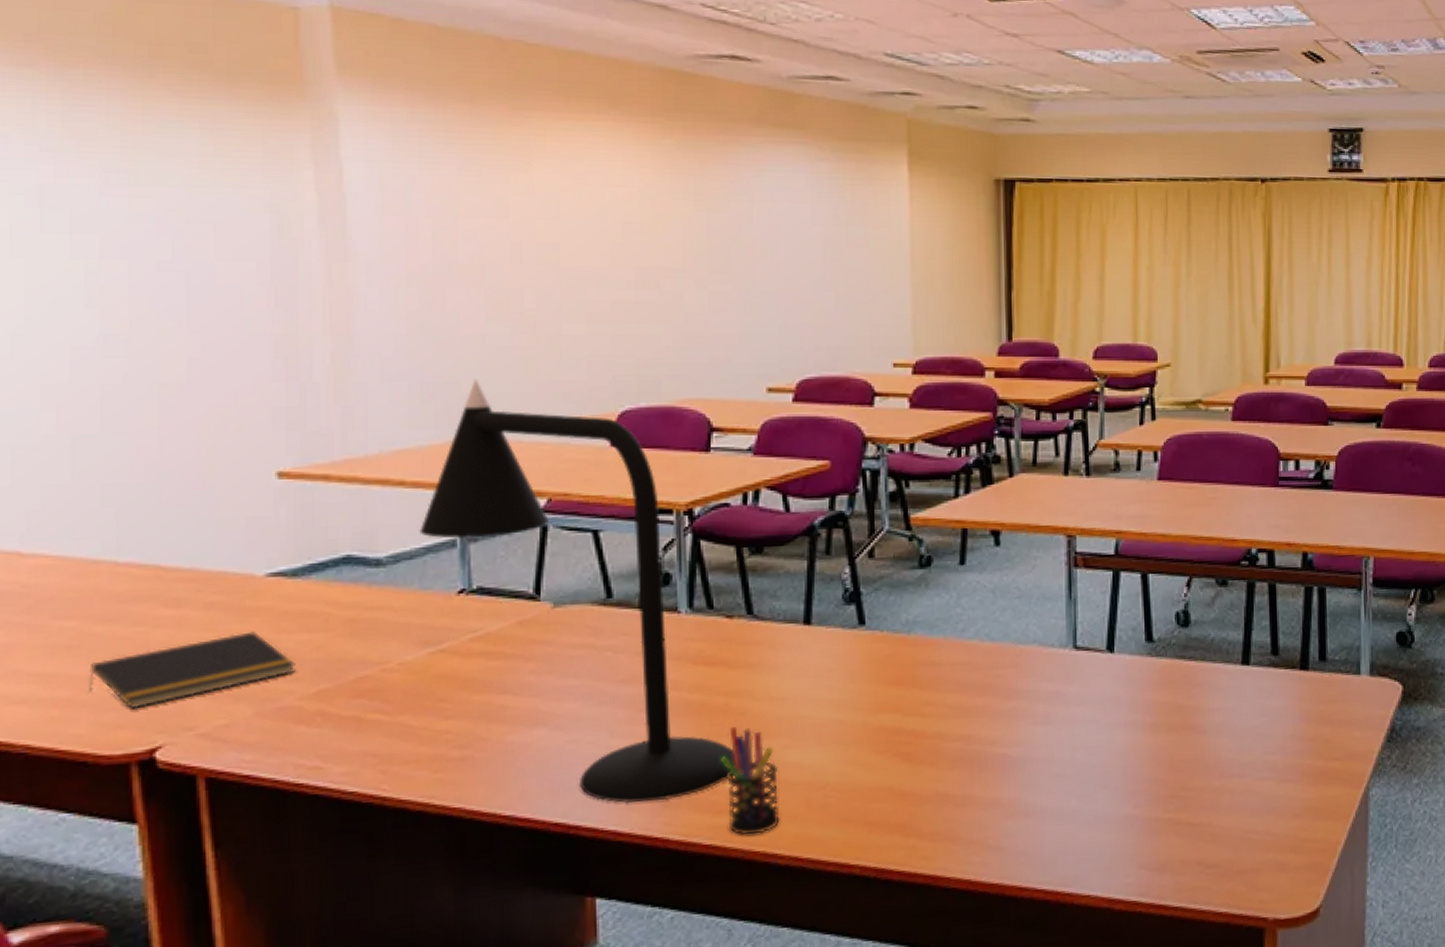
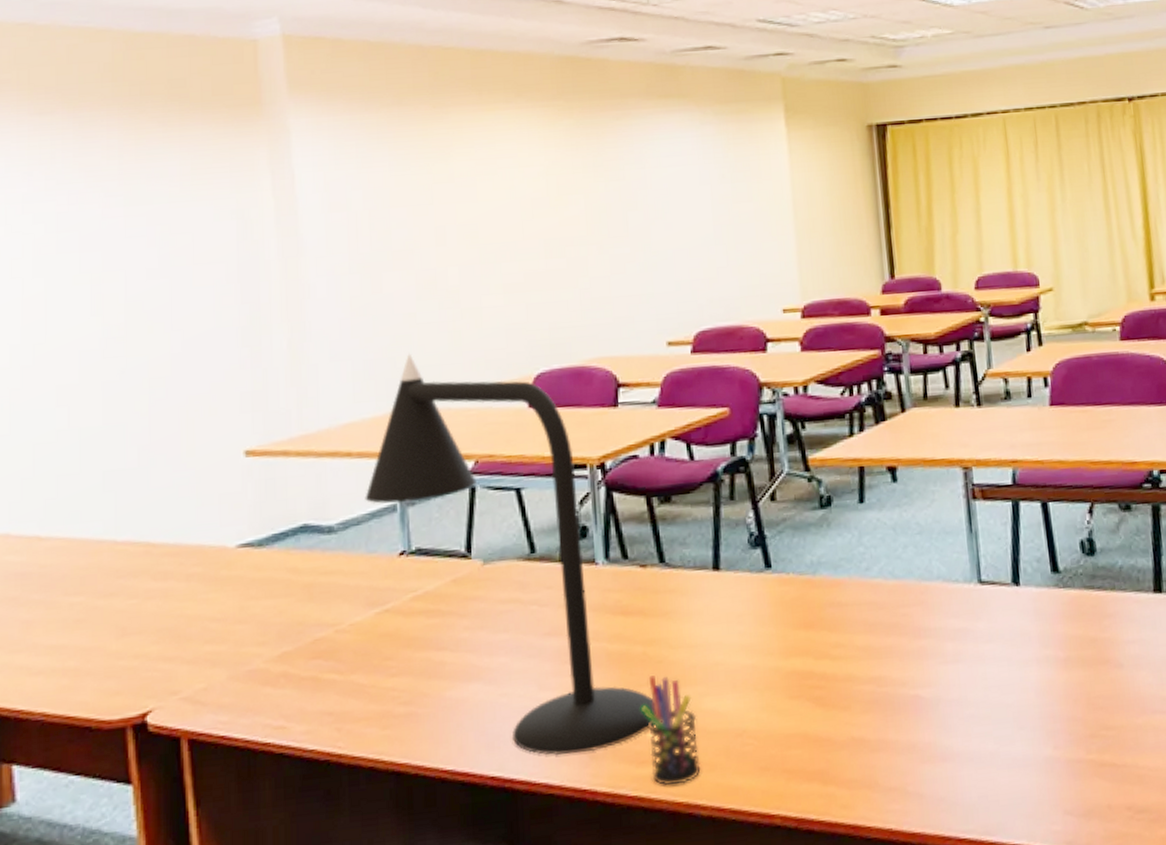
notepad: present [89,631,296,709] -> none [93,599,262,677]

